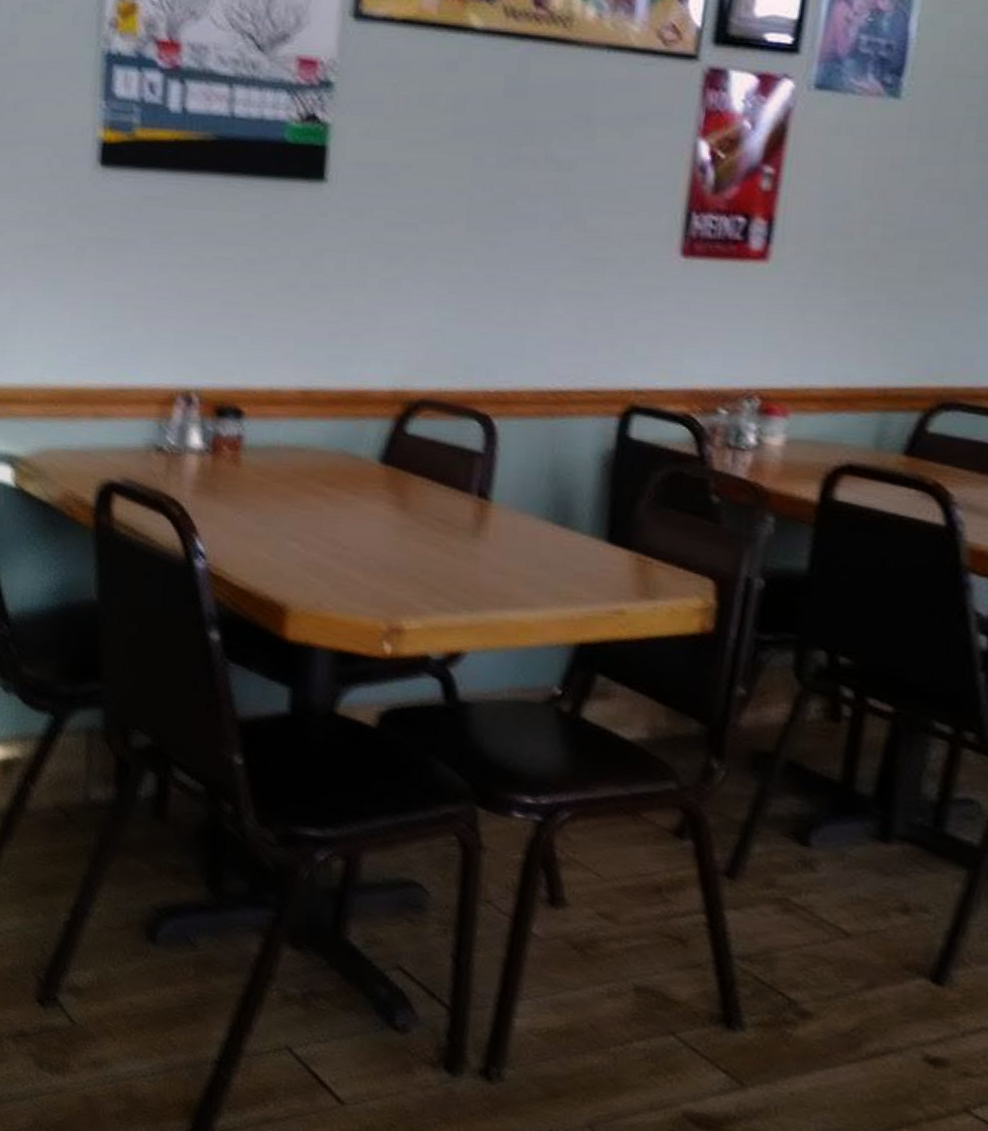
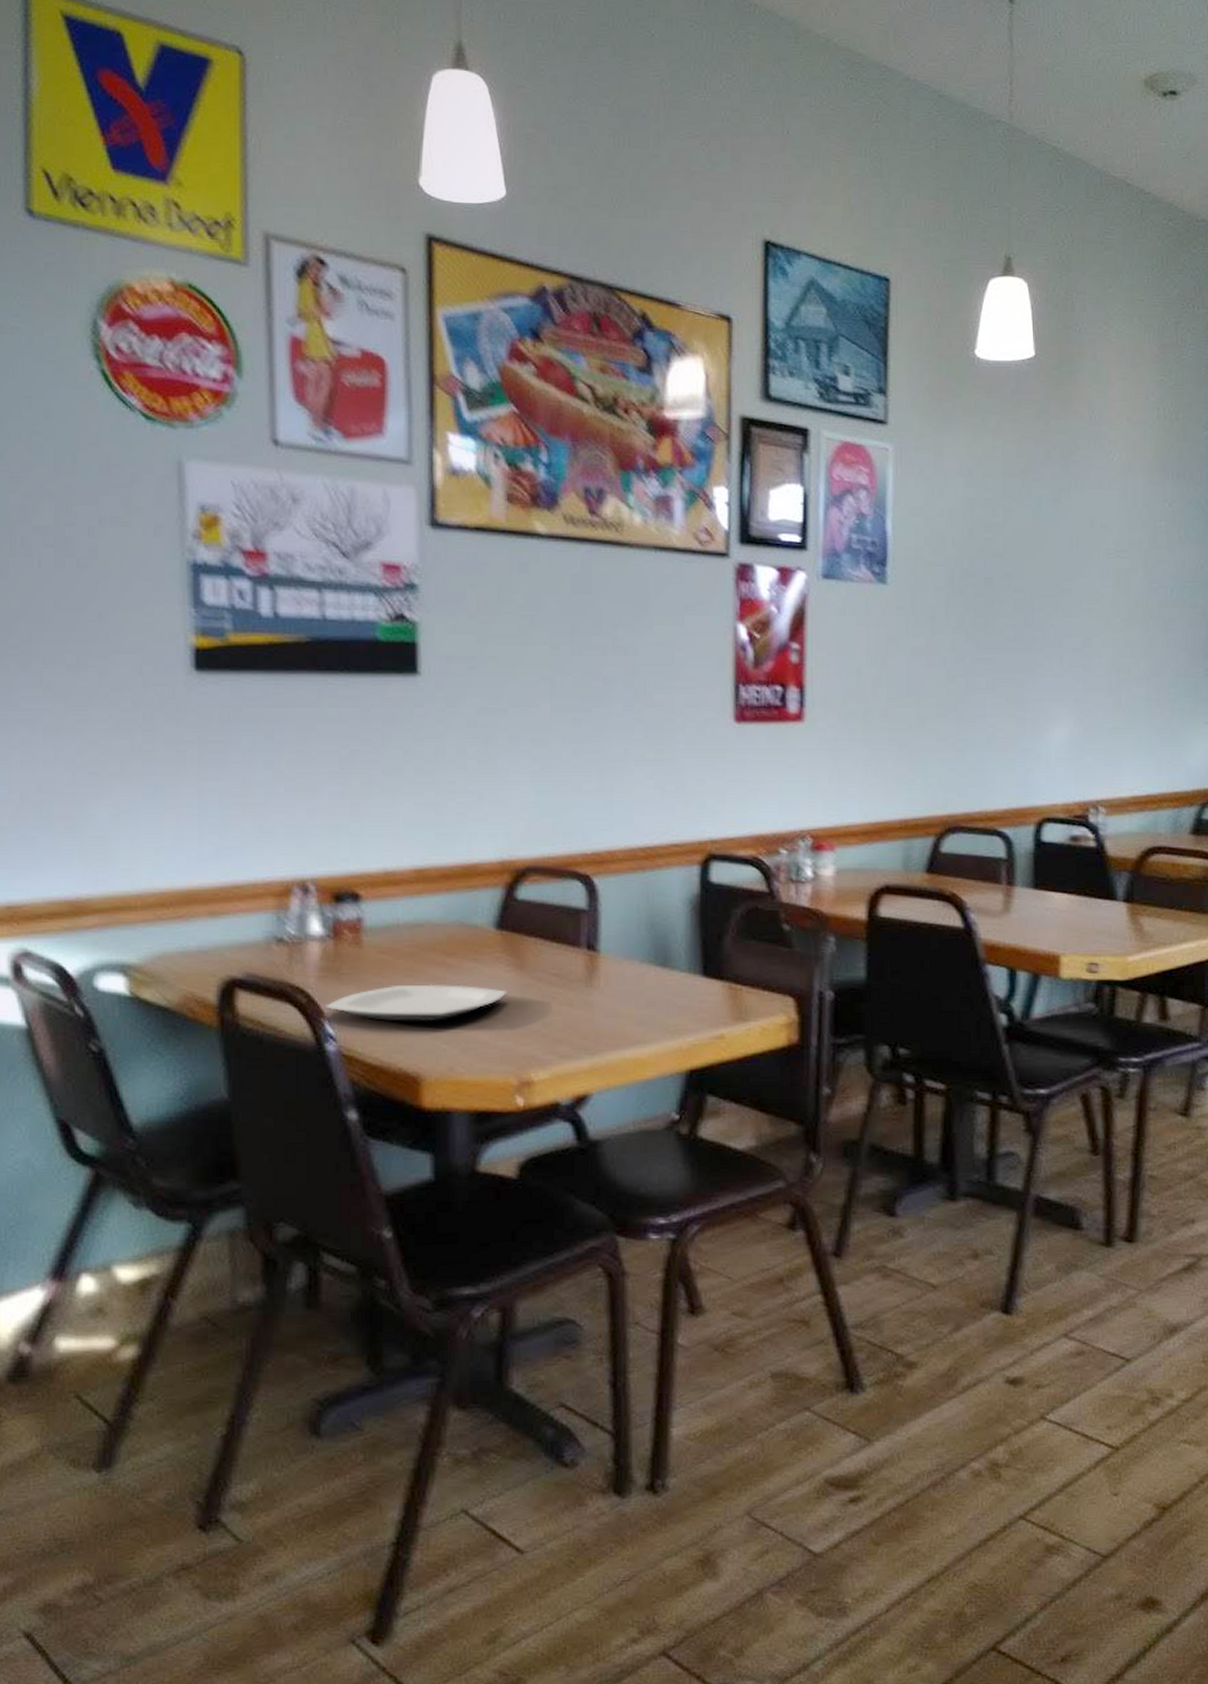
plate: none [198,509,386,552] -> present [326,984,507,1022]

